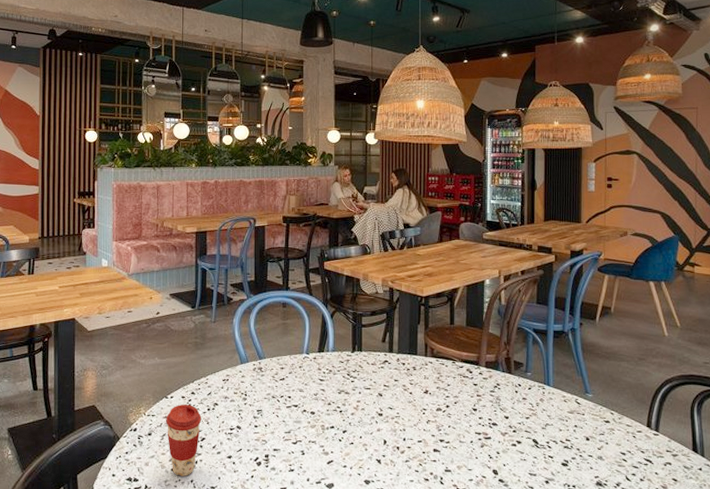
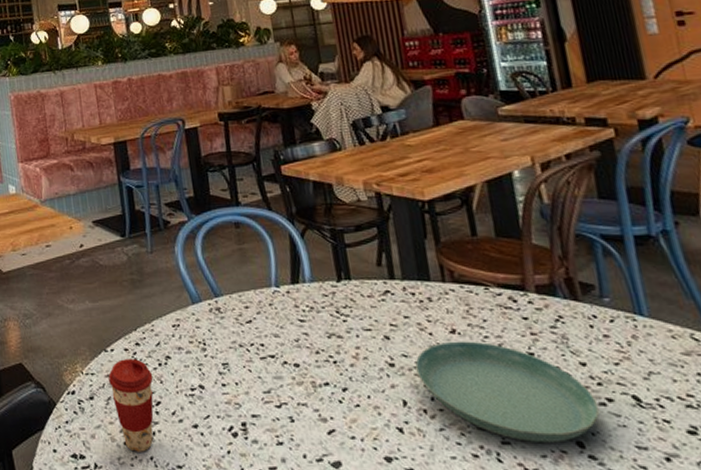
saucer: none [397,399,511,471] -> present [415,341,600,443]

